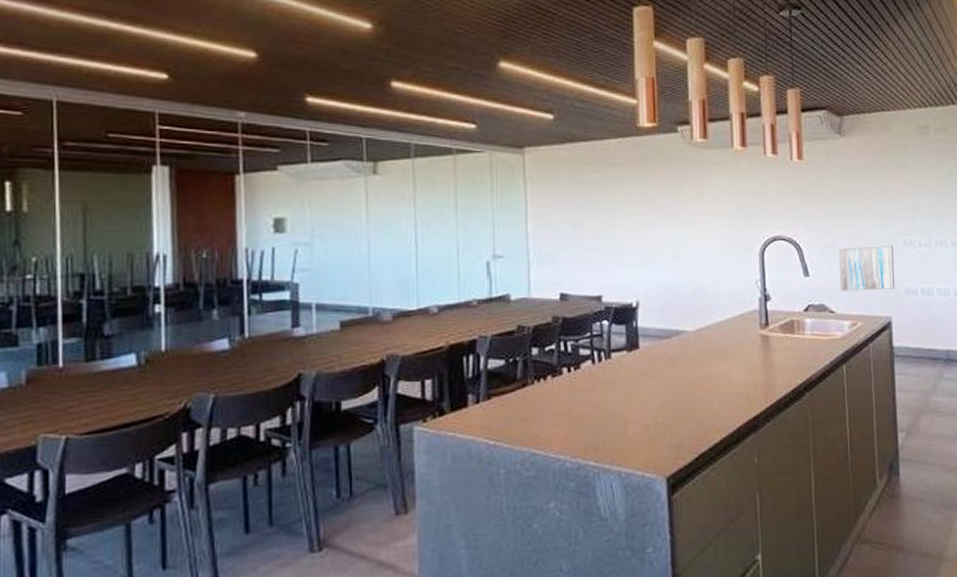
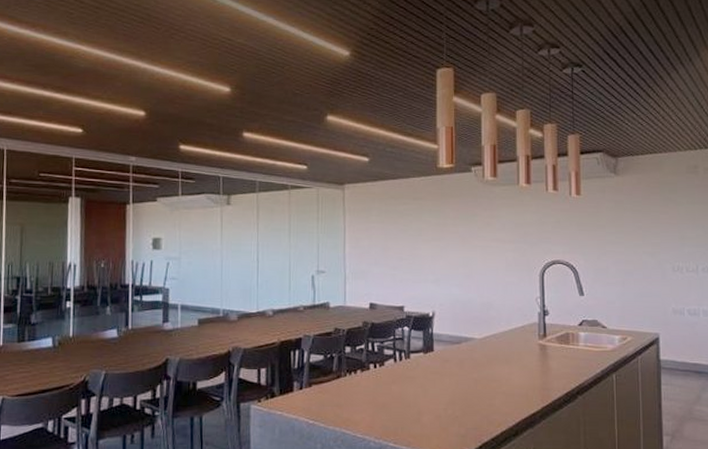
wall art: present [838,245,896,291] -> none [611,270,664,310]

